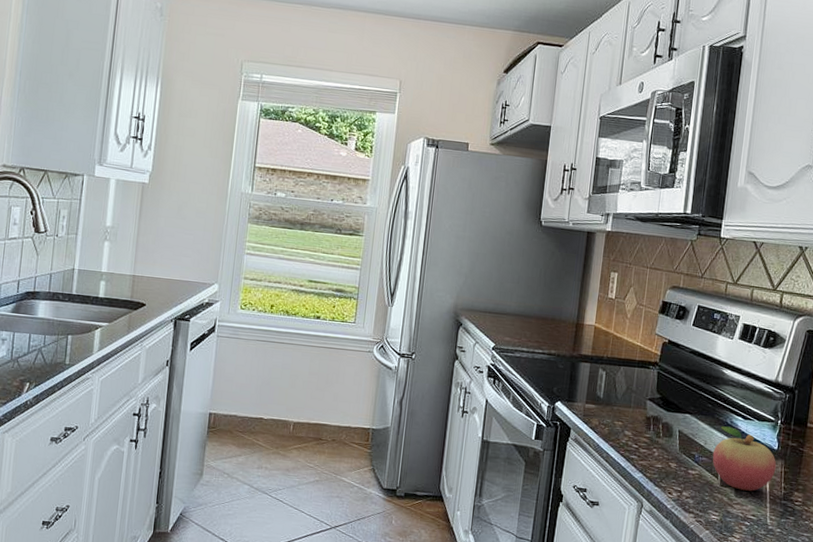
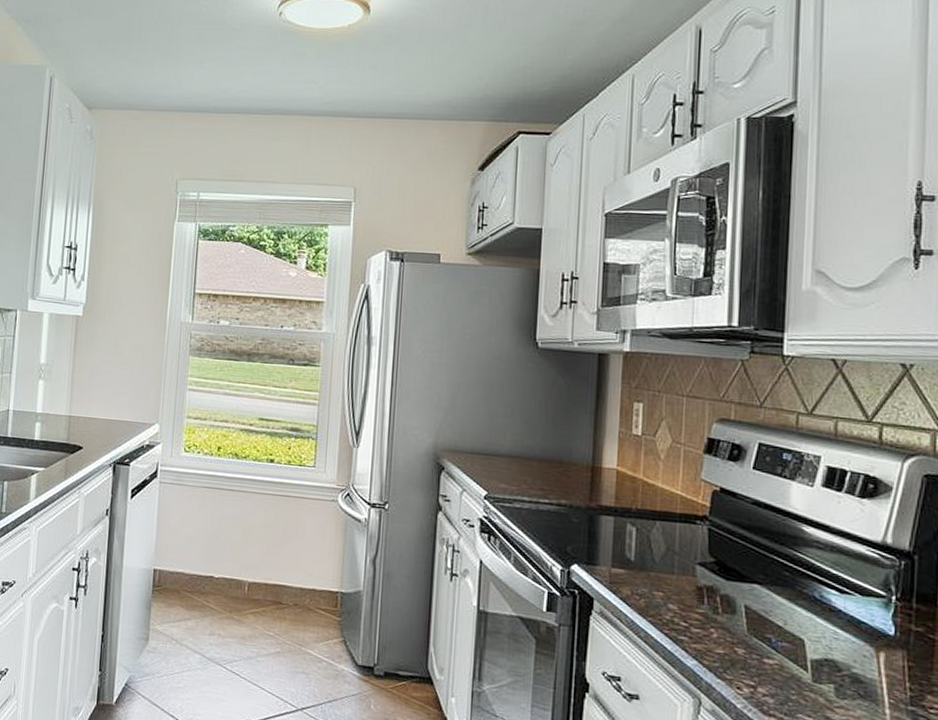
fruit: present [712,426,777,491] -> none [797,601,895,691]

